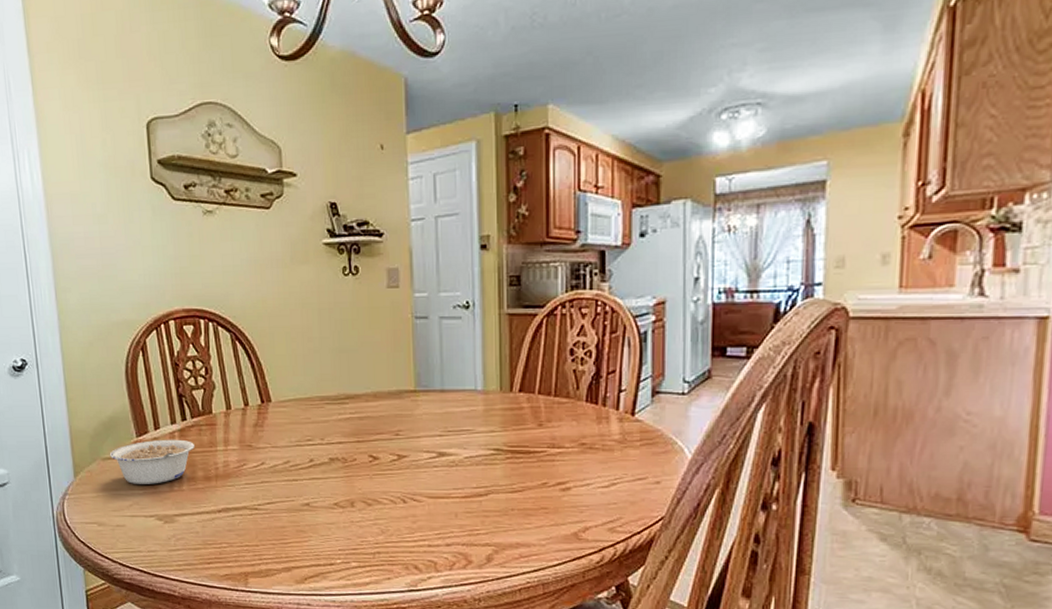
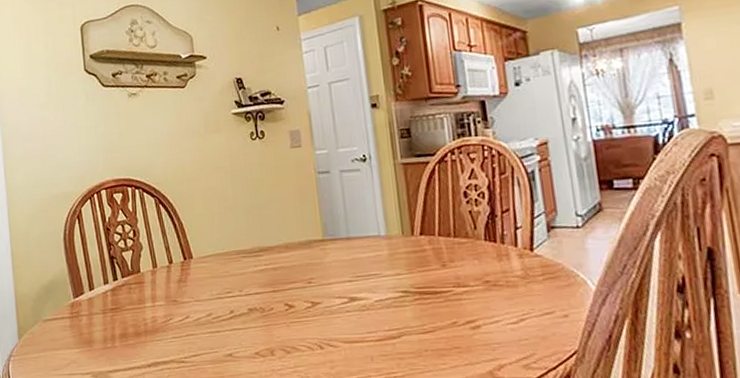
legume: present [109,439,196,484] -> none [49,298,126,343]

